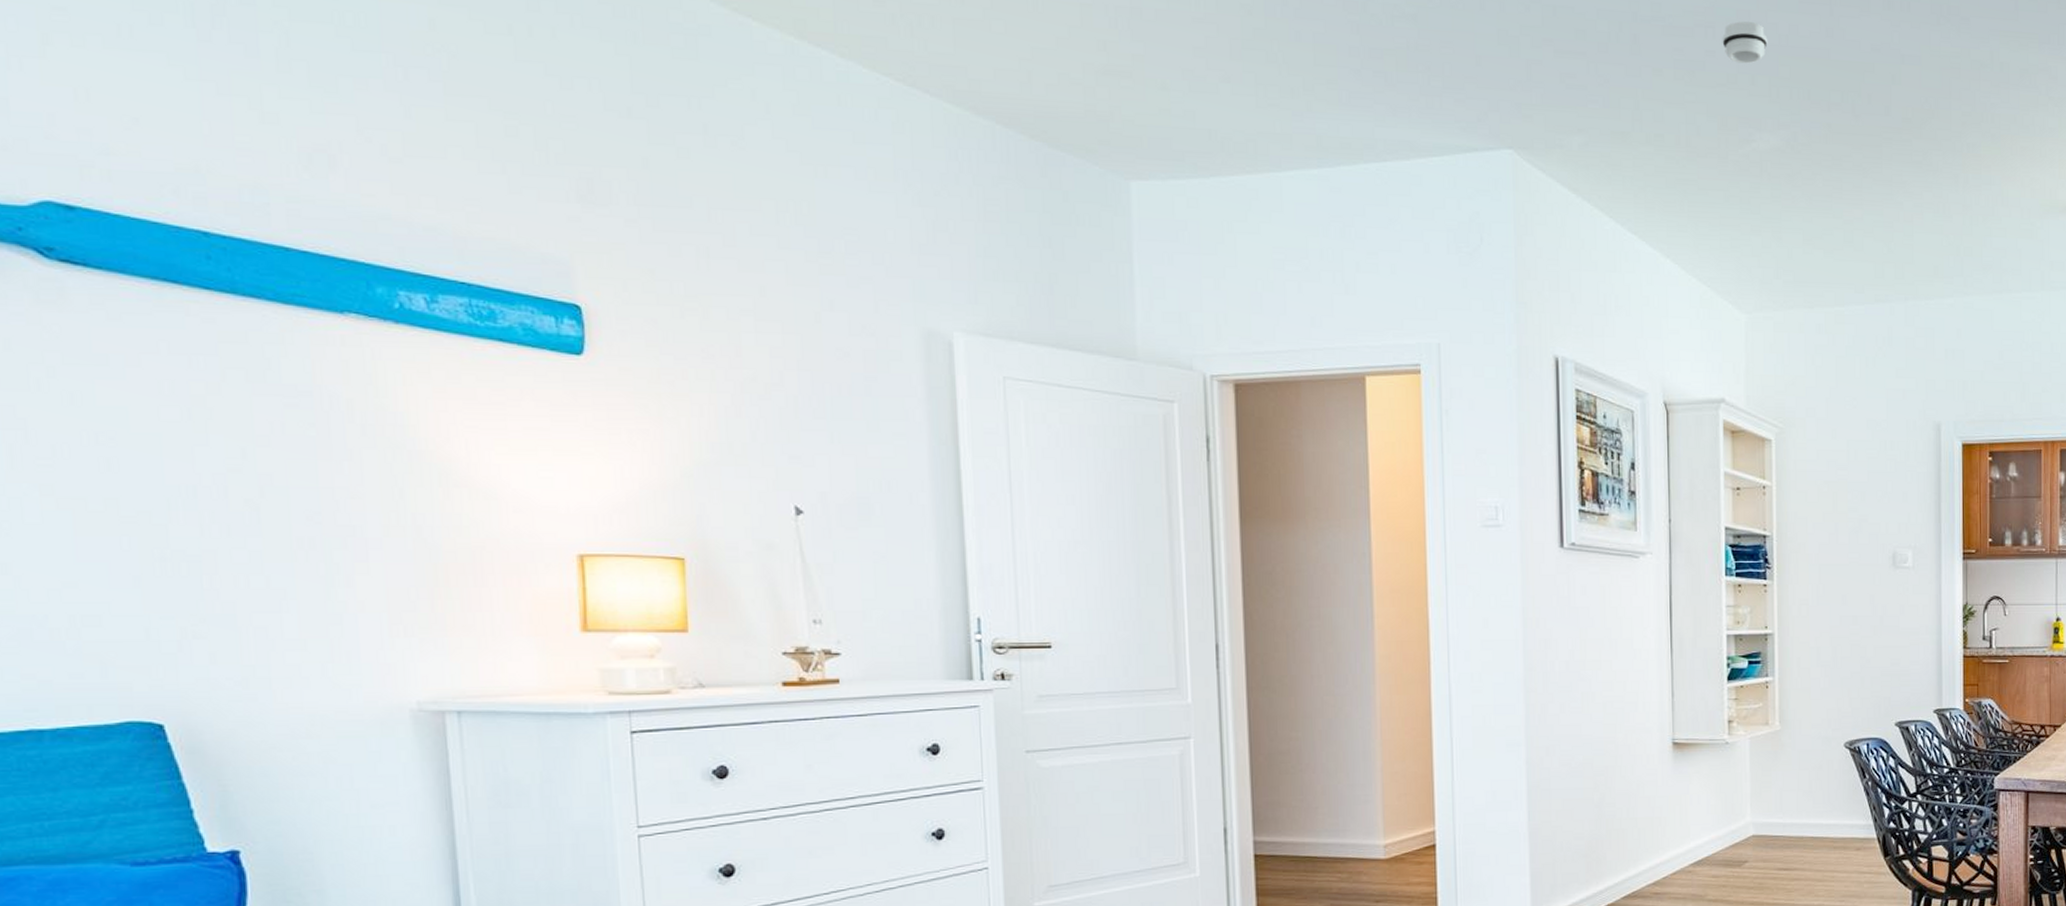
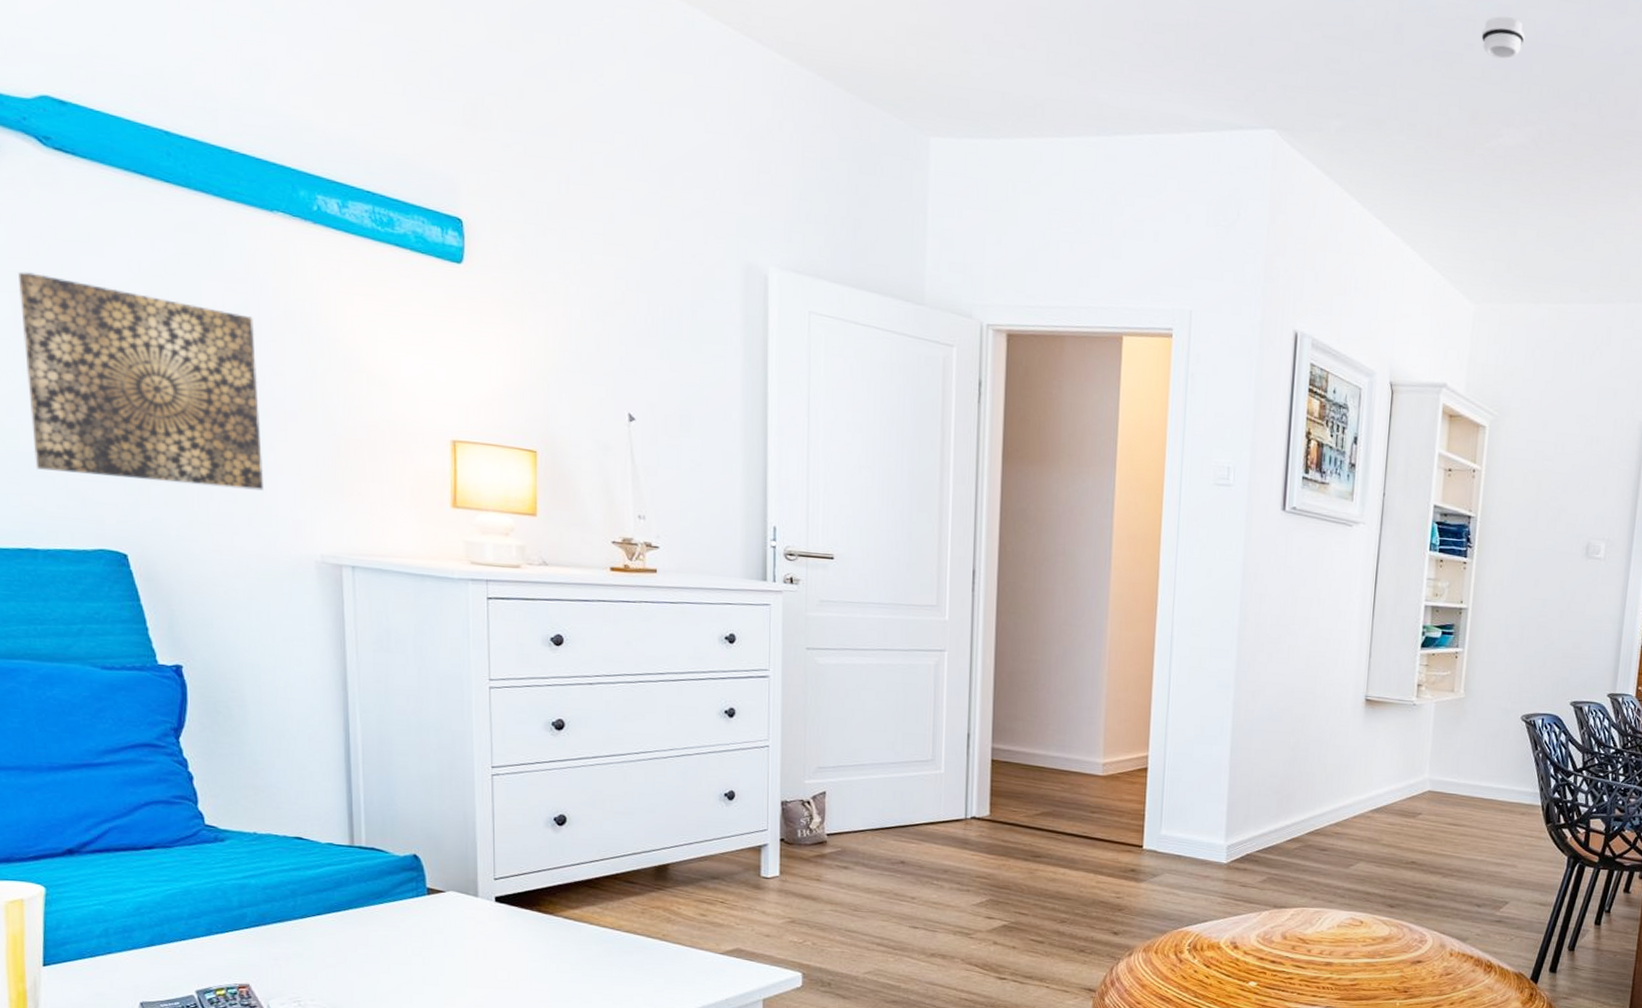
wall art: none [13,404,340,635] -> present [18,271,263,491]

